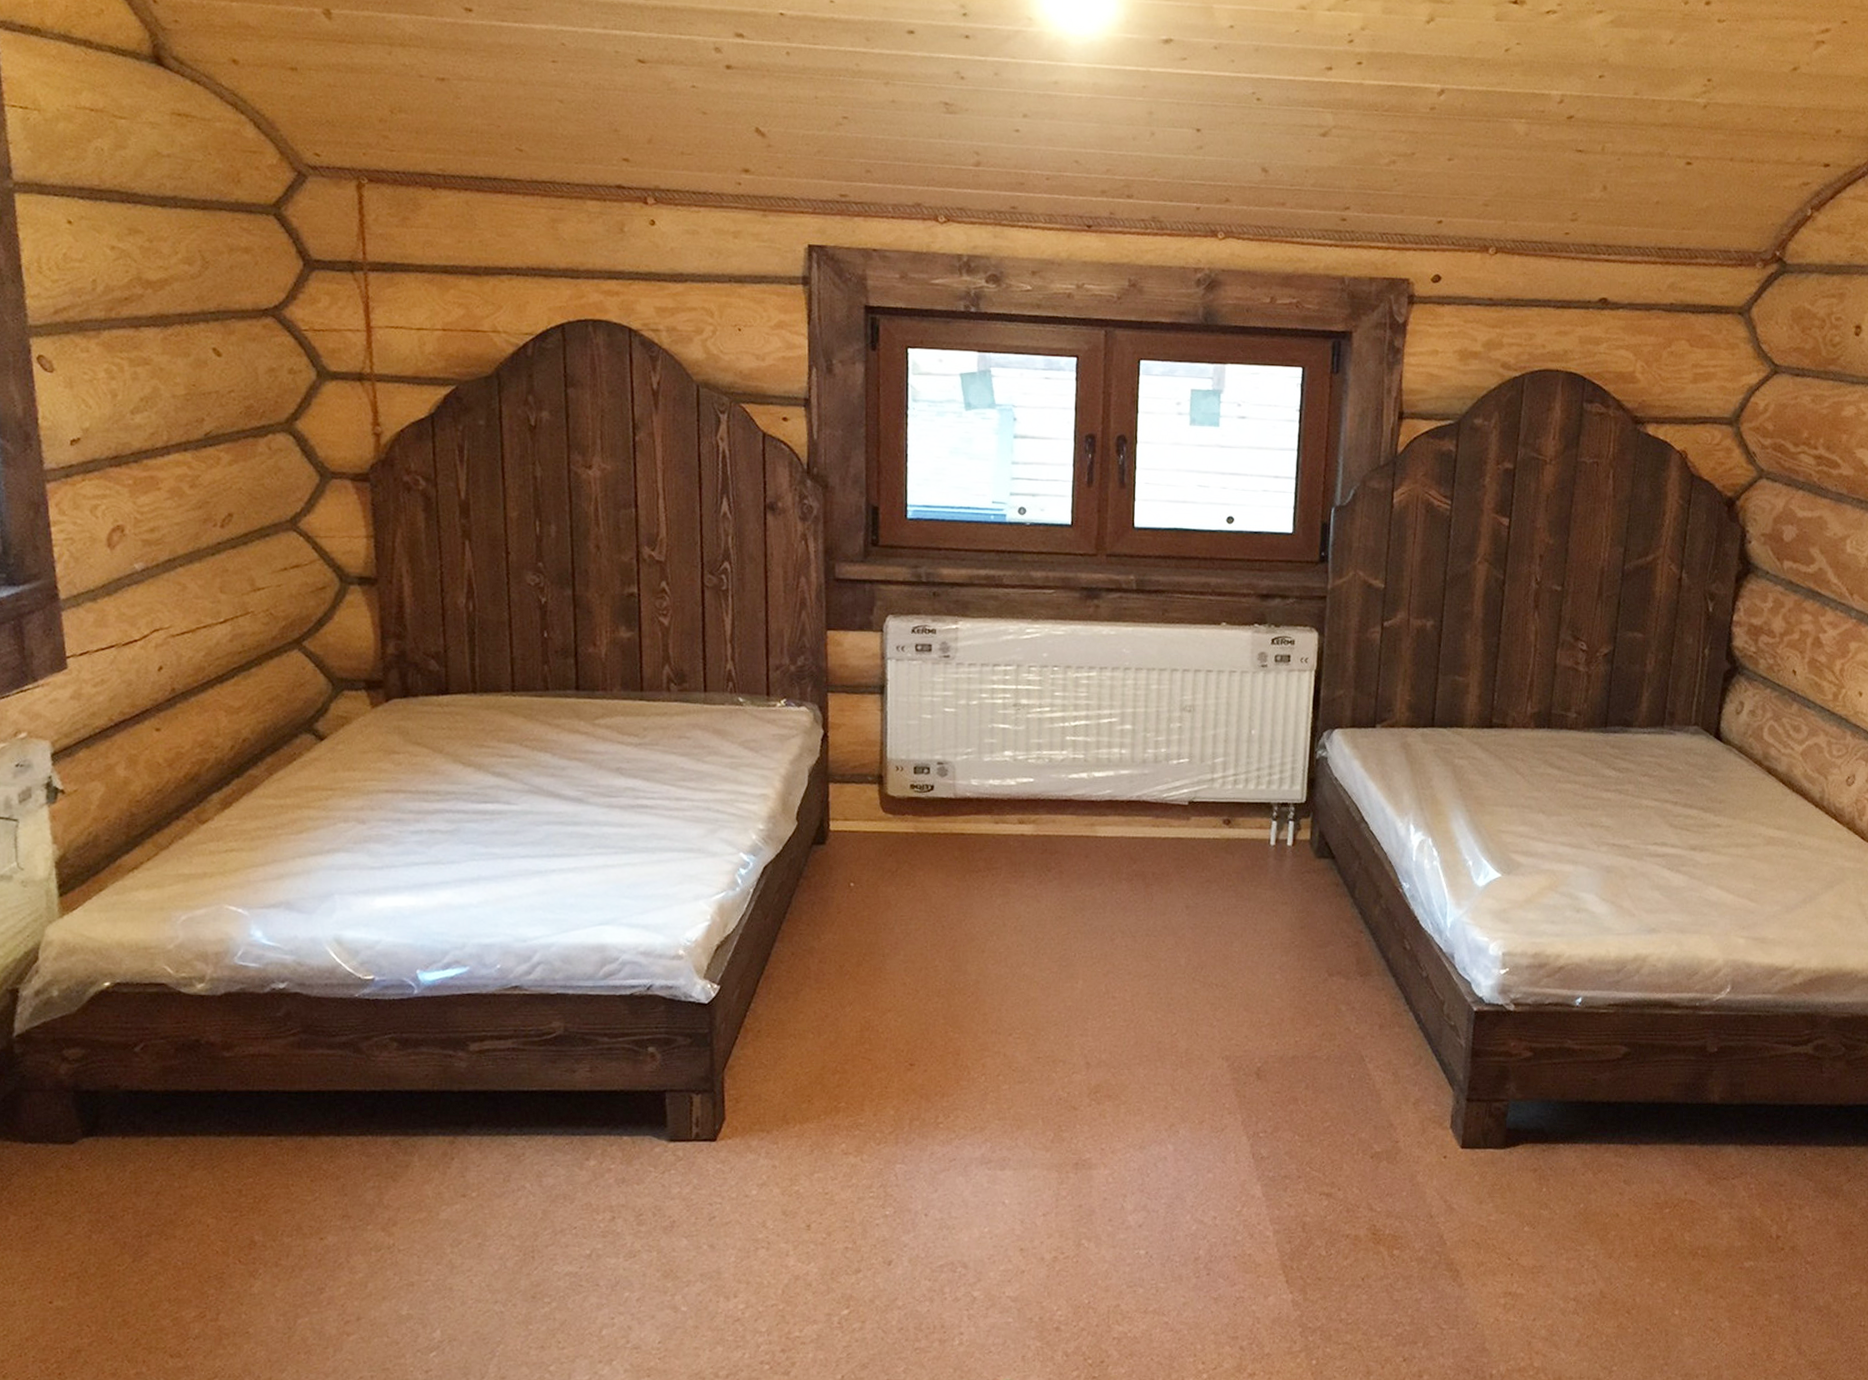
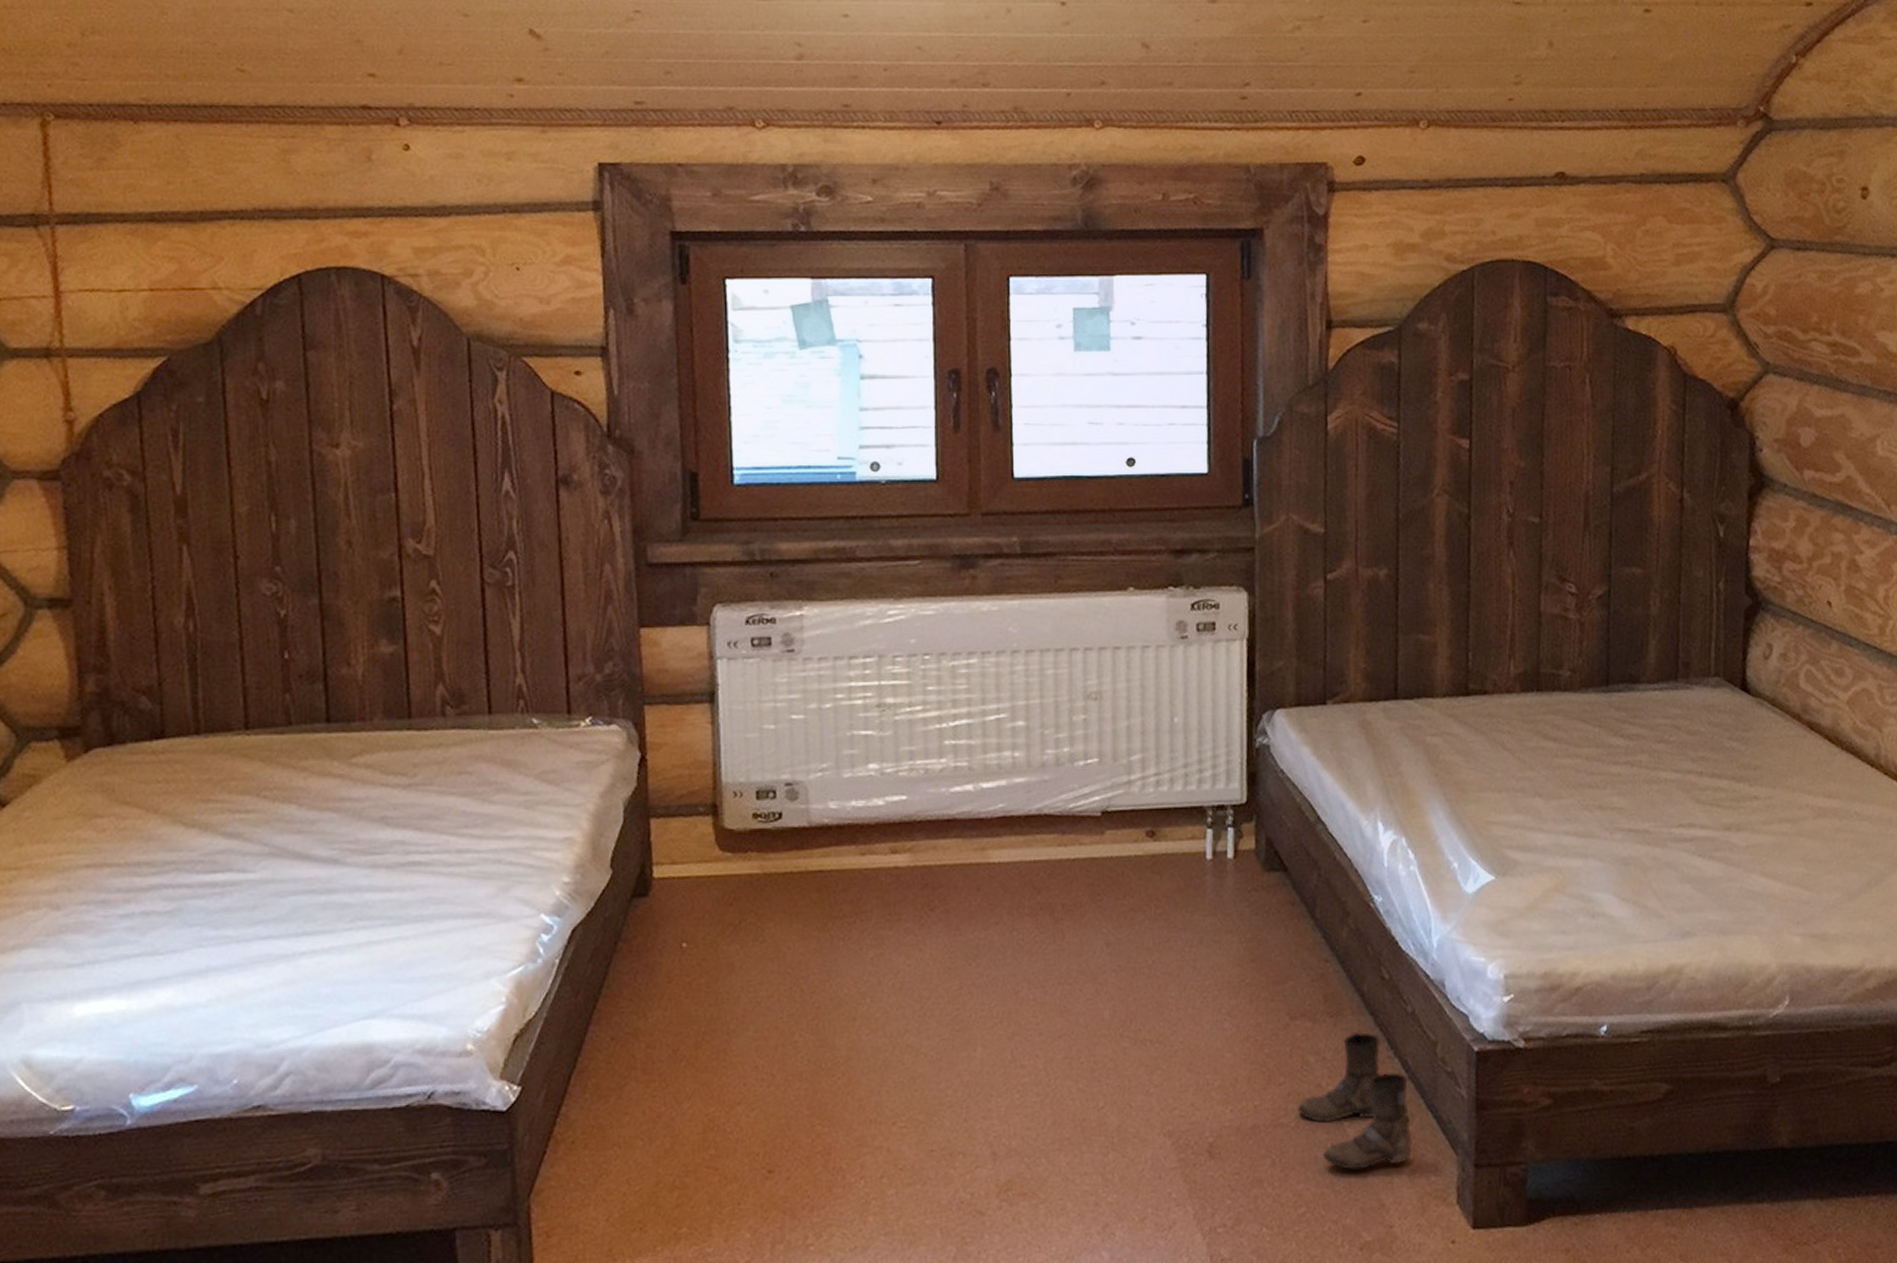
boots: none [1329,990,1419,1096] -> present [1297,1032,1412,1170]

